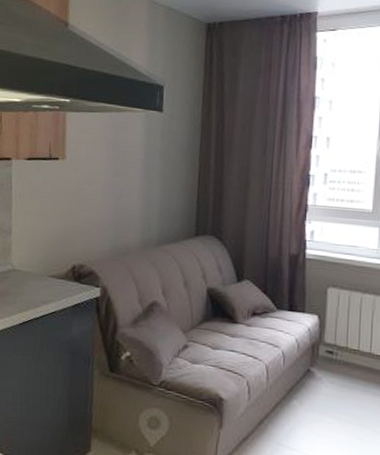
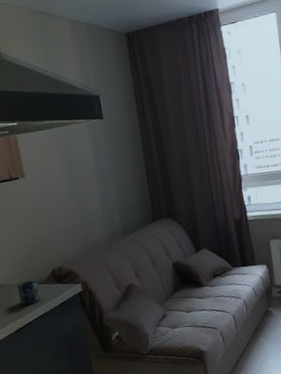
cup: none [31,271,55,299] -> present [17,280,41,306]

